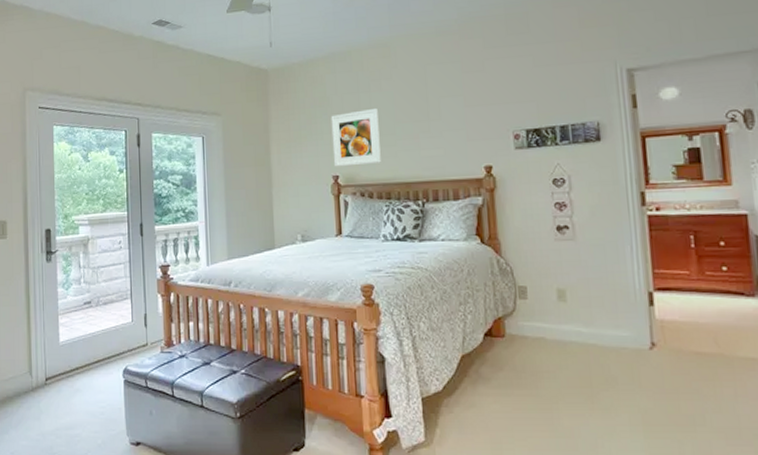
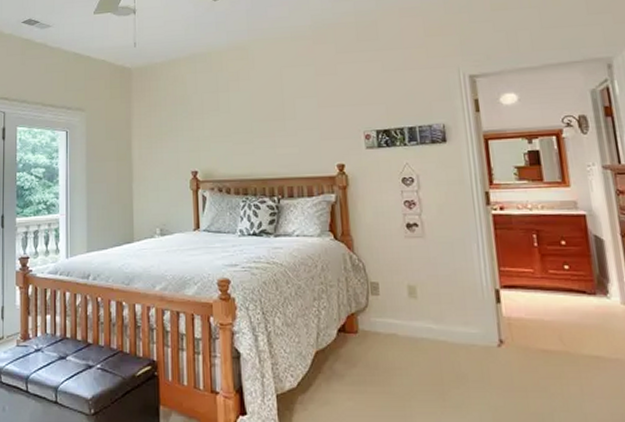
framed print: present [331,109,381,167] -> none [191,108,238,163]

